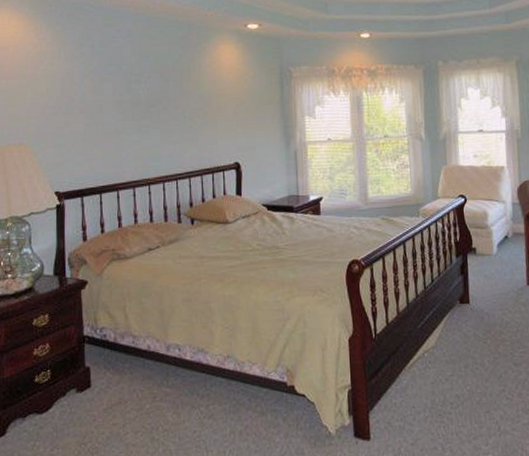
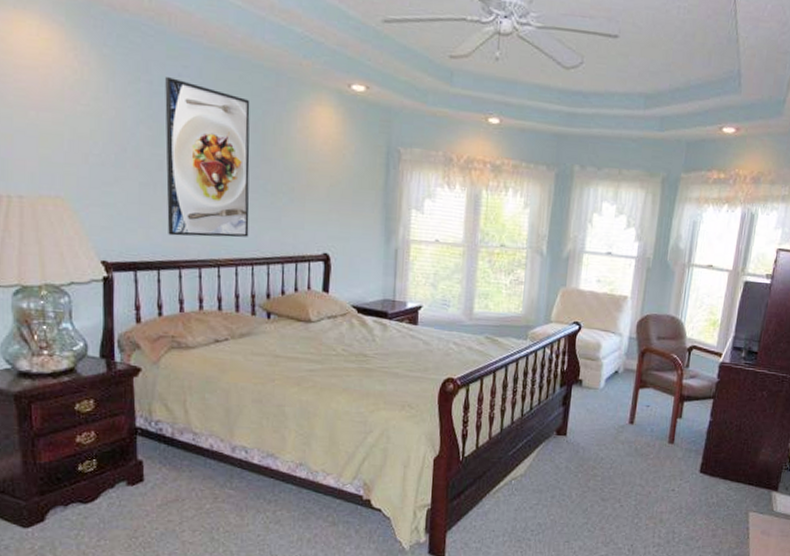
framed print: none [103,40,172,164] -> present [165,77,250,238]

